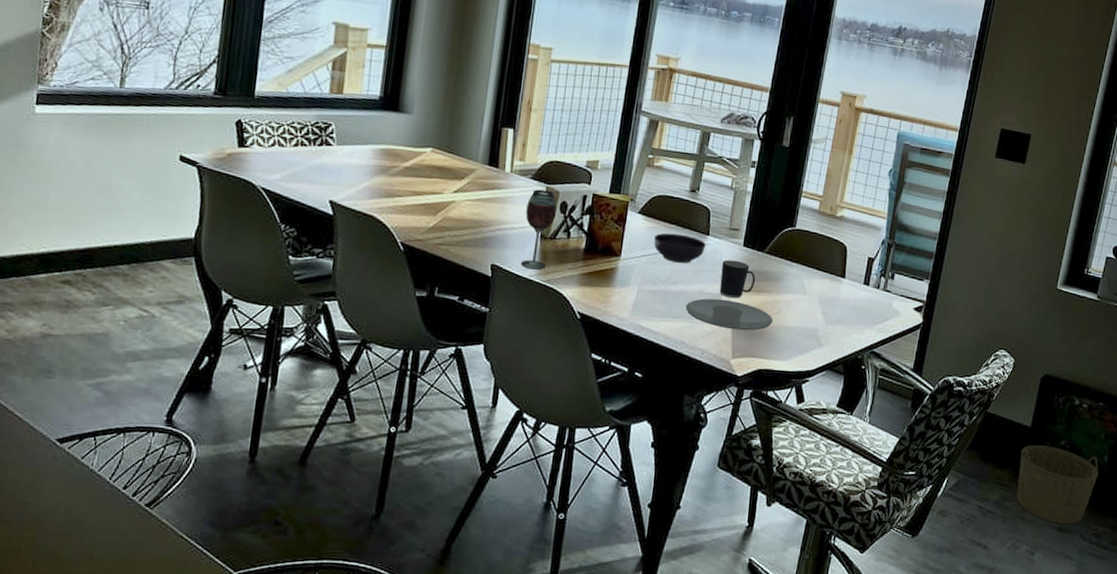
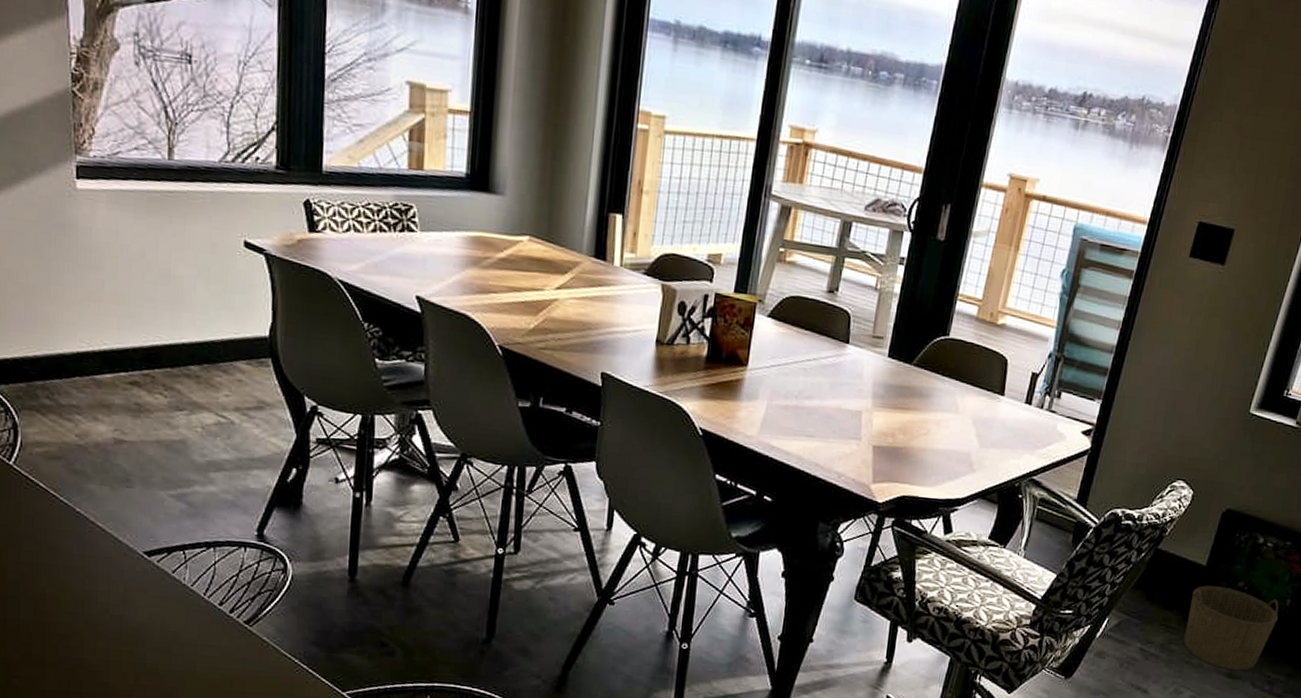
wineglass: present [521,189,557,270] -> none [635,287,674,380]
bowl: present [654,233,706,263] -> none [785,340,845,376]
plate: present [686,298,774,331] -> none [821,415,920,453]
mug: present [719,259,756,299] -> none [859,372,902,417]

